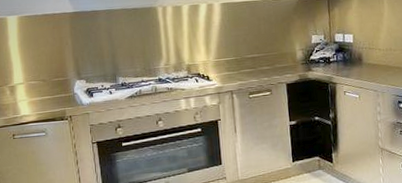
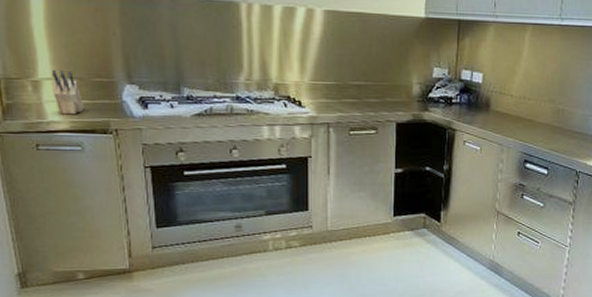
knife block: none [24,75,47,109] -> present [52,69,85,115]

